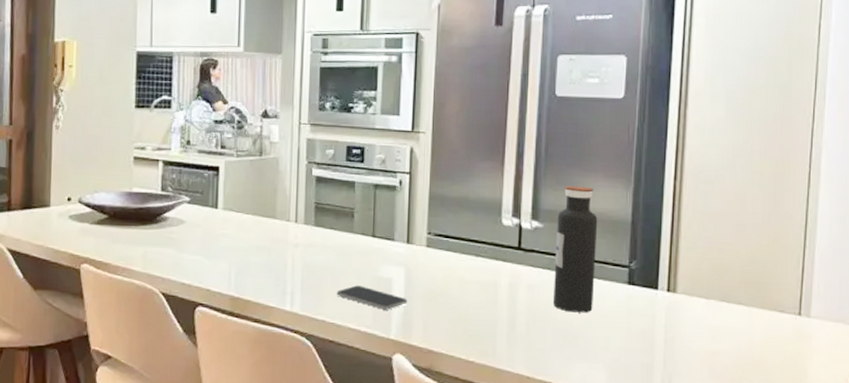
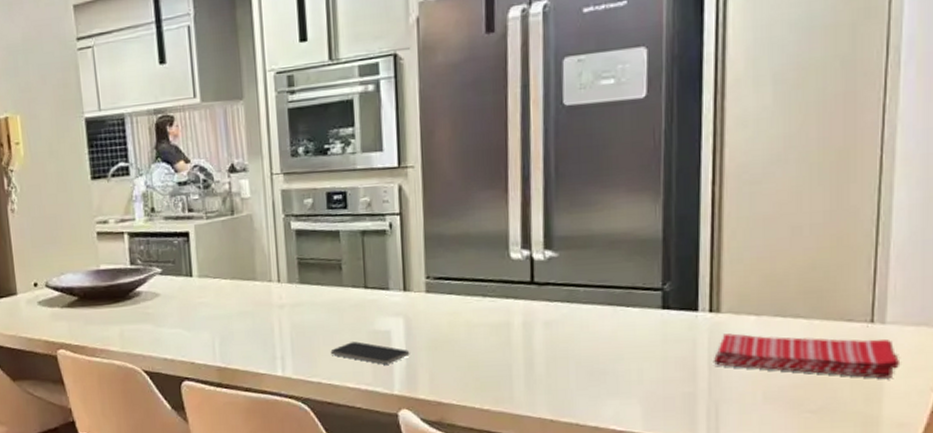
water bottle: present [552,185,598,313] -> none [574,204,623,347]
dish towel: none [668,312,821,366] -> present [713,333,899,378]

